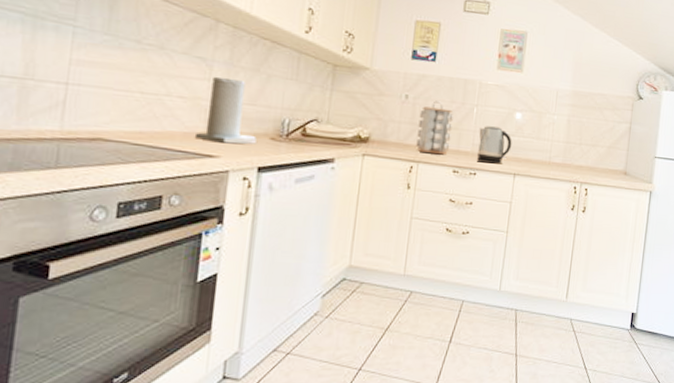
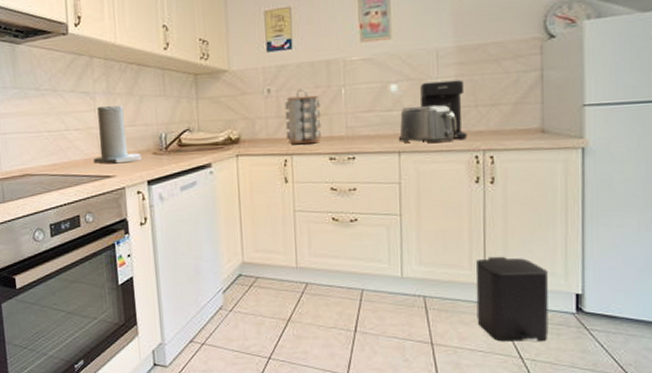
kettle: present [476,125,512,164] -> none [351,103,391,145]
toaster: none [515,134,561,172] -> present [398,105,454,144]
coffee maker: none [537,116,574,171] -> present [419,80,468,140]
pedal bin: none [556,276,615,355] -> present [475,256,549,343]

